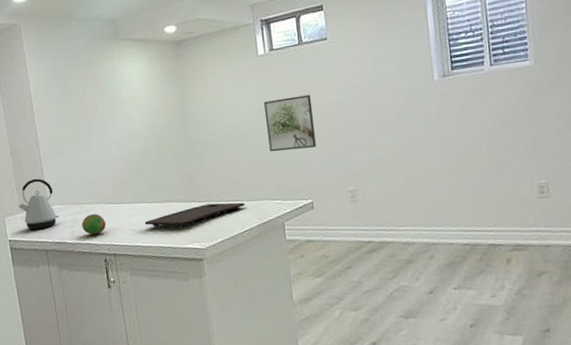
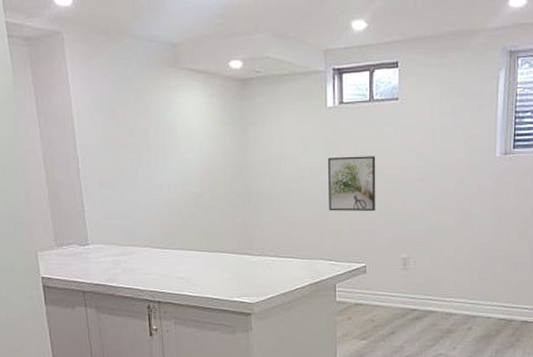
kettle: present [18,178,60,230] -> none [54,213,100,269]
fruit: present [81,213,107,235] -> none [124,256,152,280]
cutting board: present [144,202,245,228] -> none [193,258,299,280]

